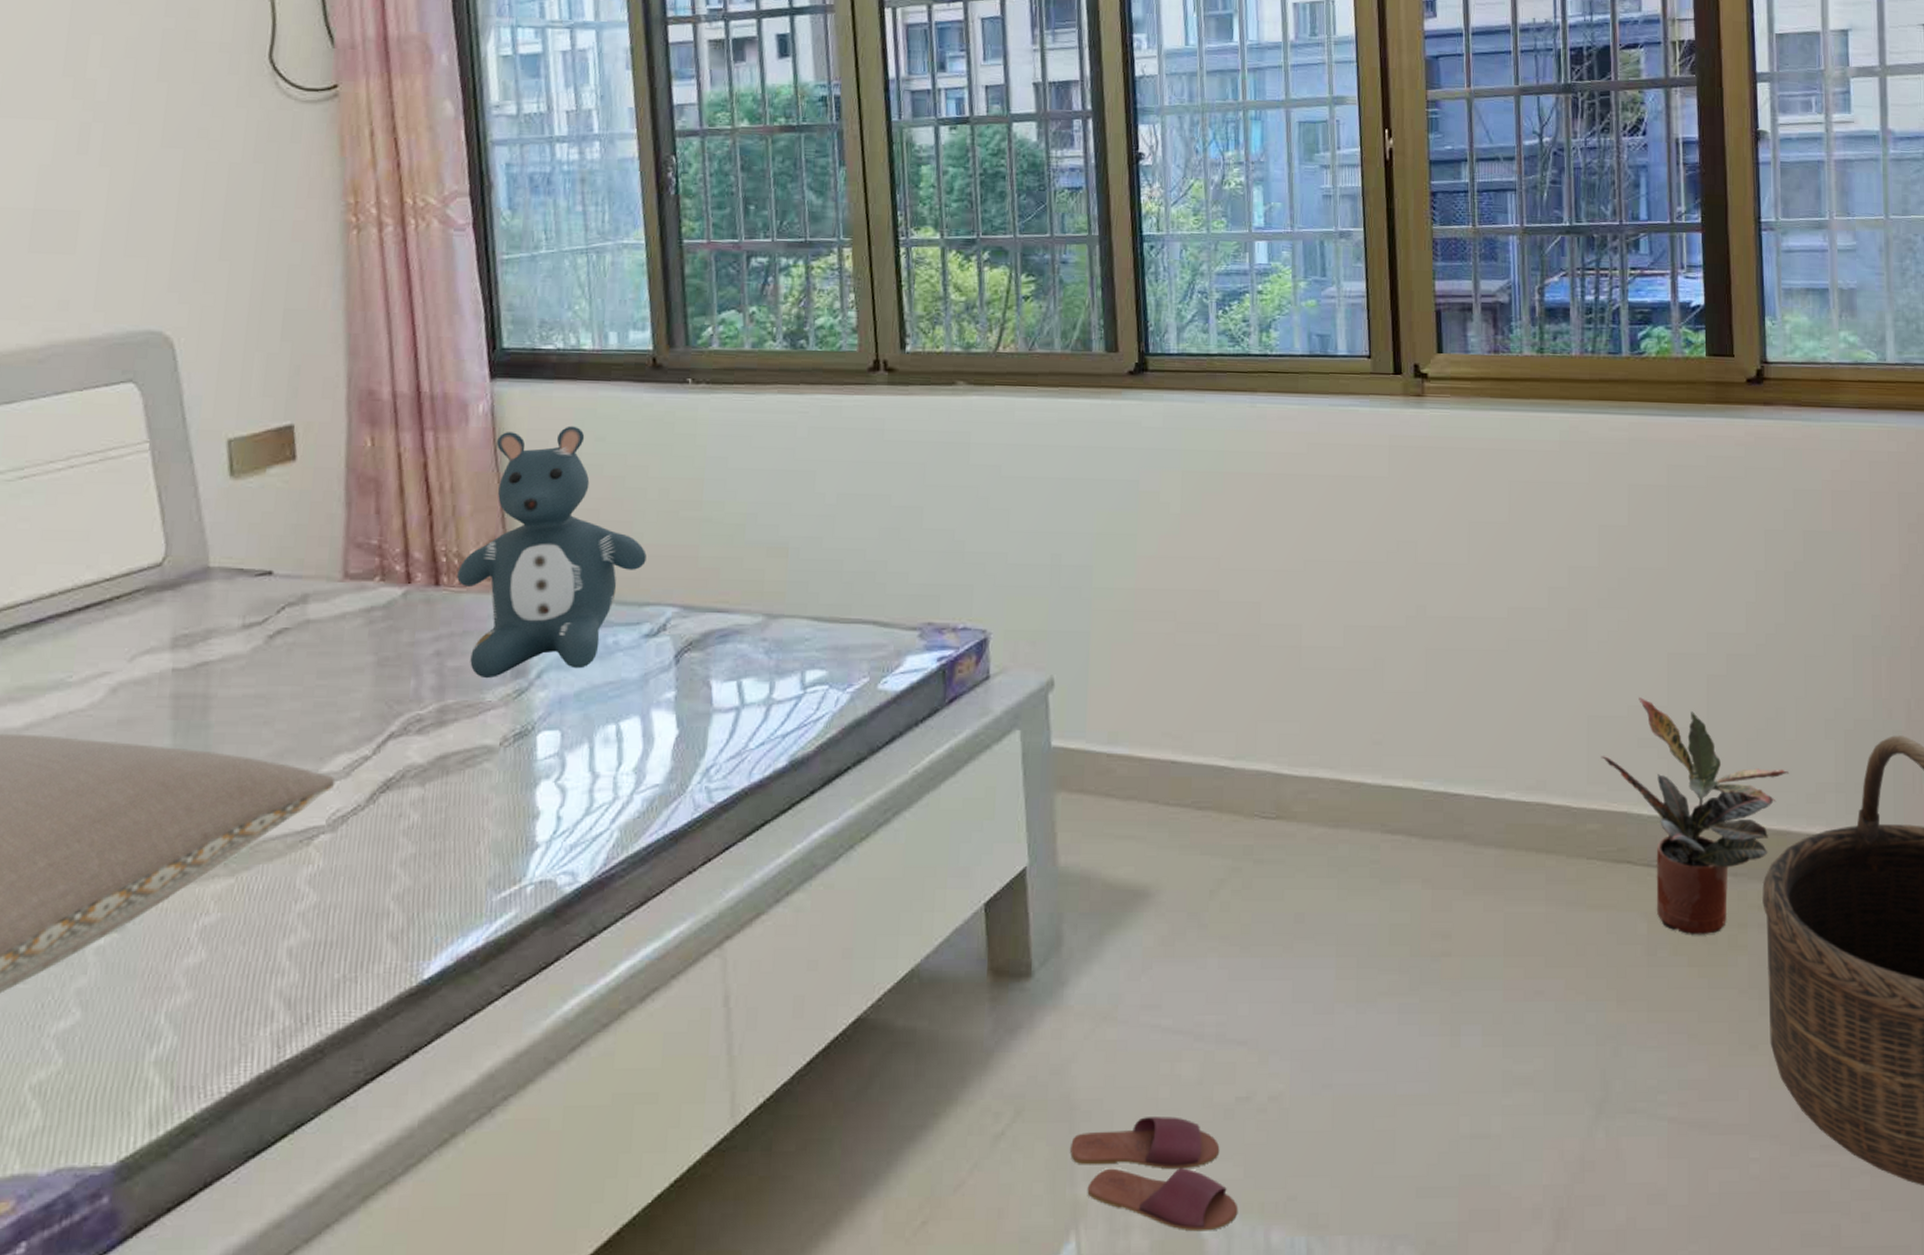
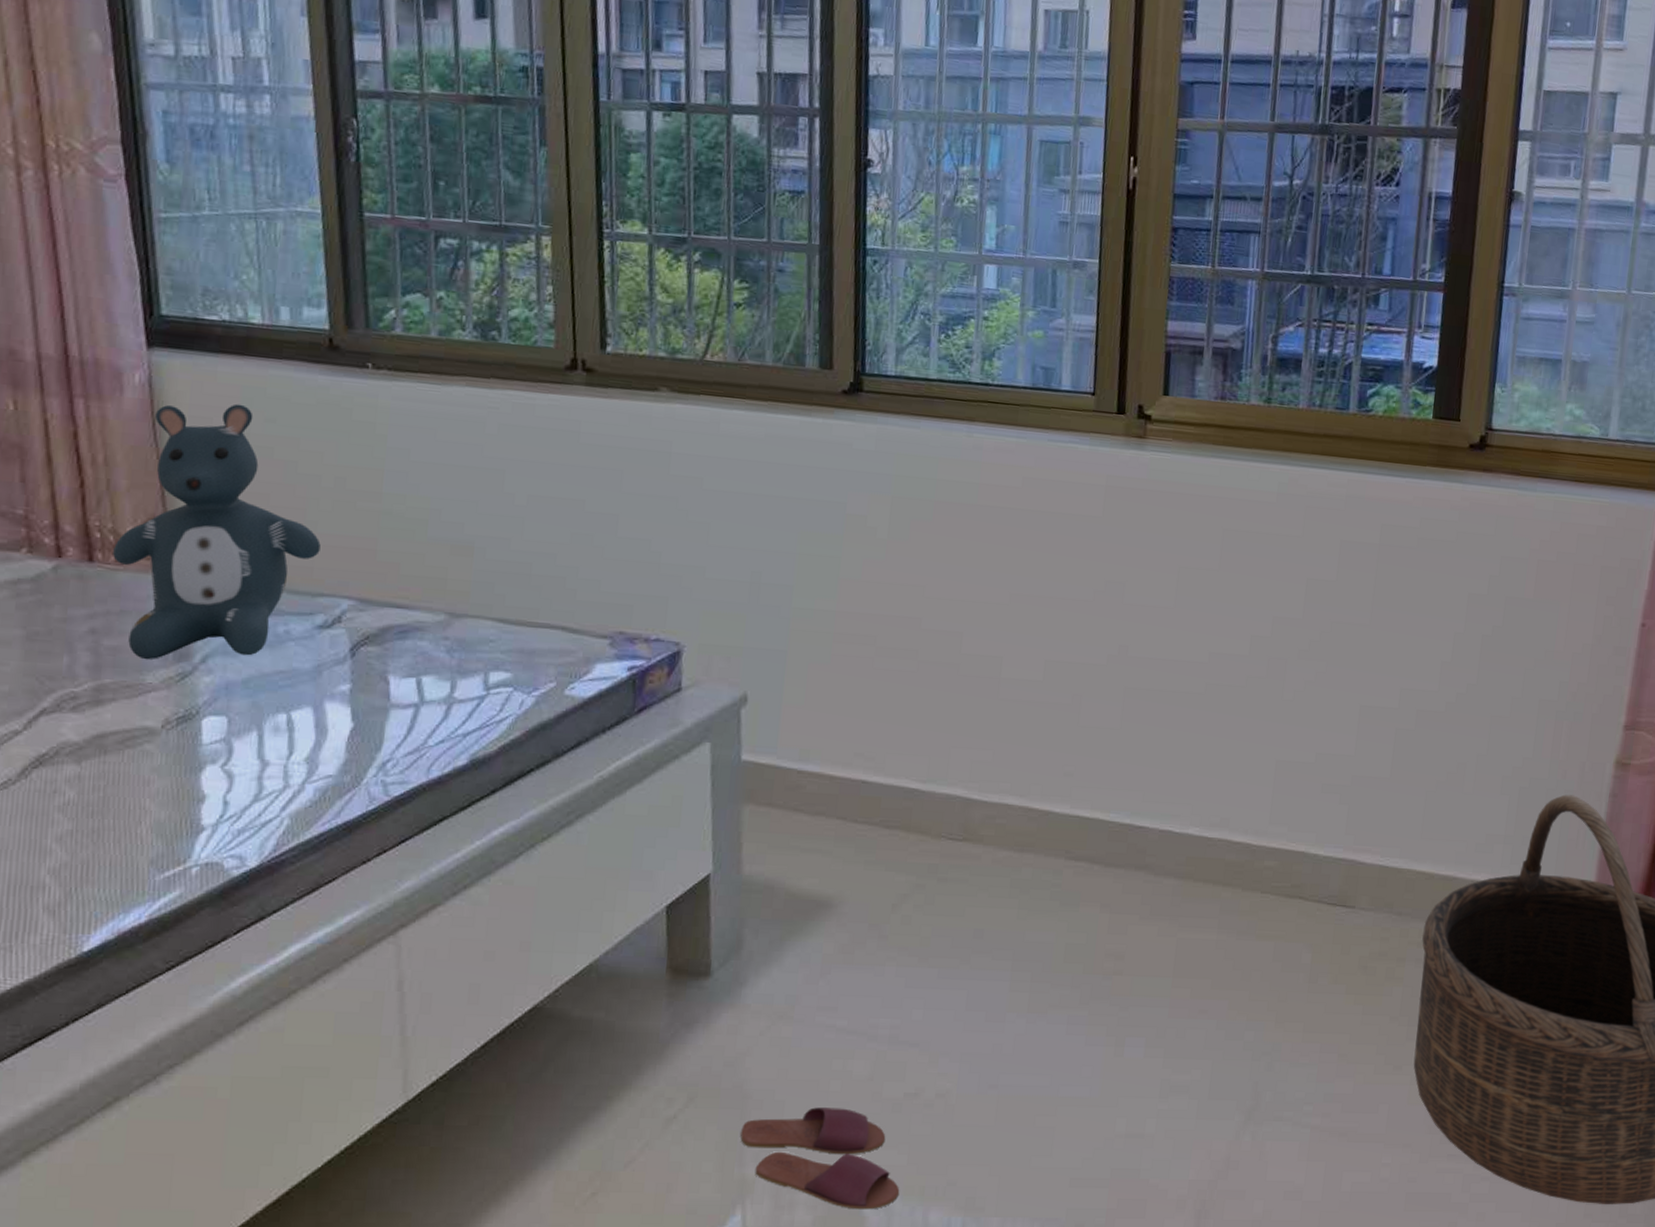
potted plant: present [1601,697,1790,934] -> none [1285,746,1463,966]

